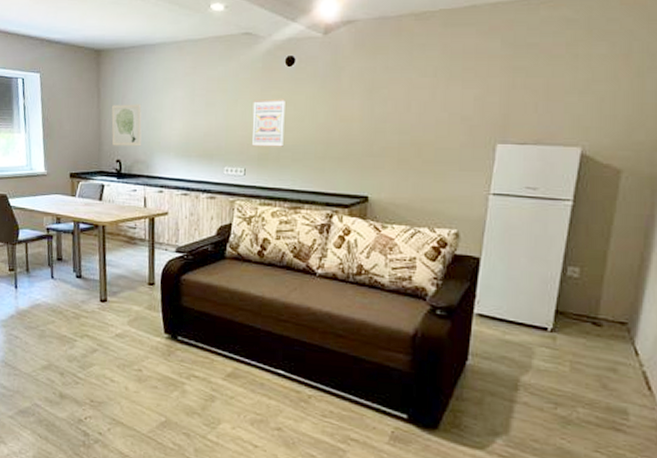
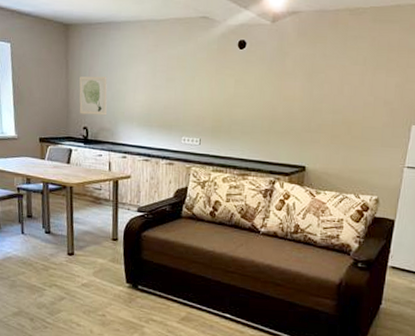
wall art: present [251,98,285,147] -> none [206,77,237,121]

